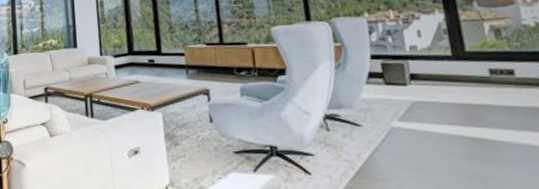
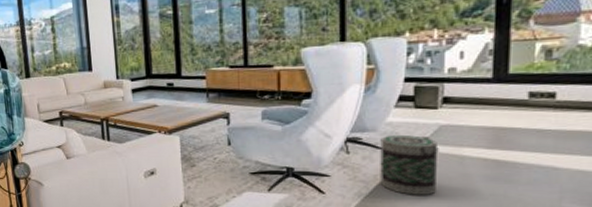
basket: none [357,111,422,176] -> present [380,134,439,195]

